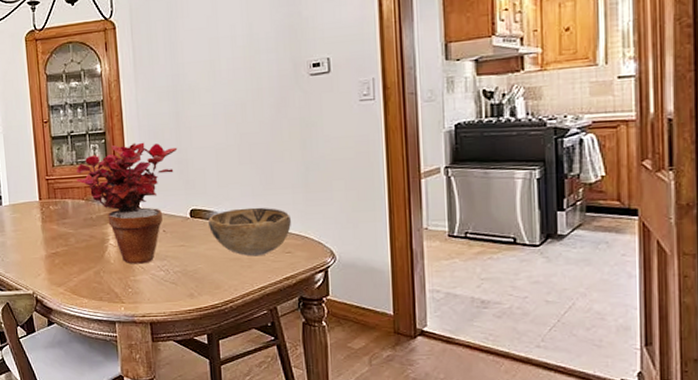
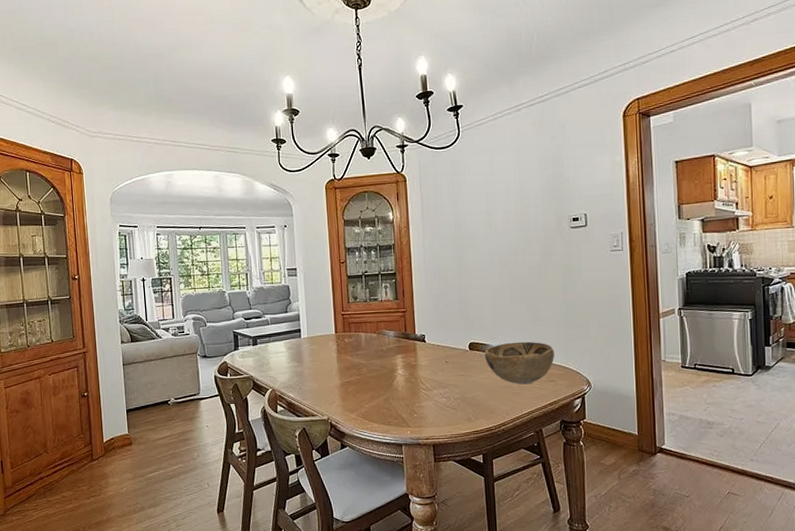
potted plant: present [76,142,178,264] -> none [369,282,459,392]

